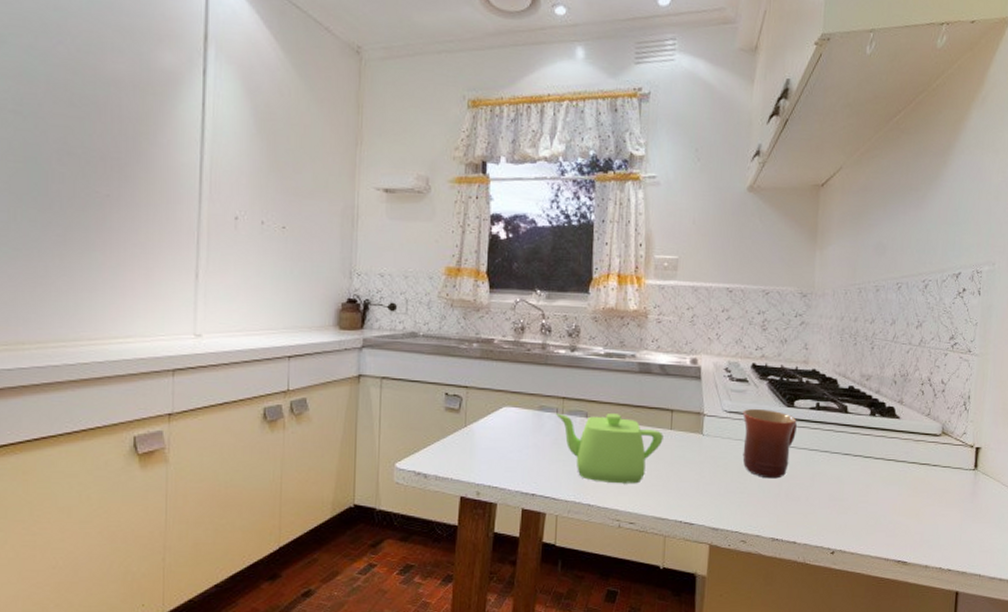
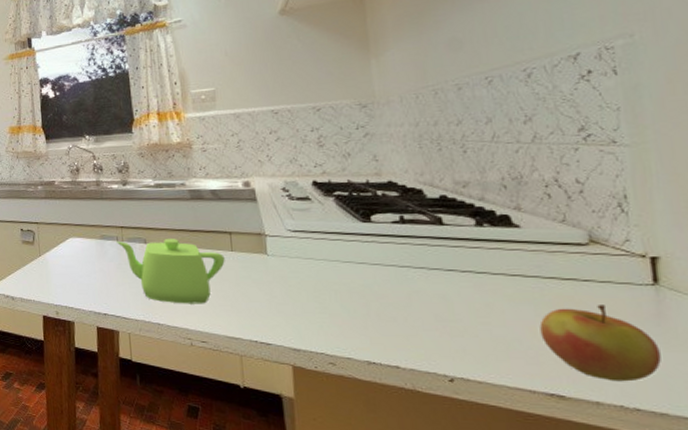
mug: present [742,409,797,479] -> none [309,226,379,298]
apple: none [899,486,970,548] -> present [539,305,661,382]

